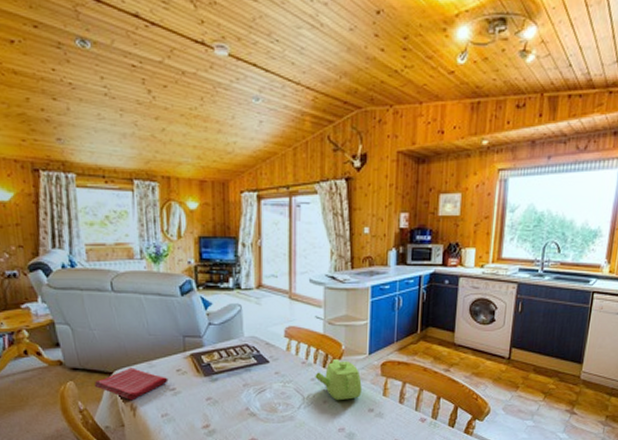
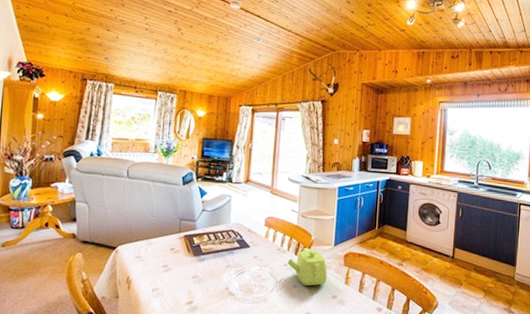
dish towel: present [94,368,169,401] -> none [98,244,163,274]

